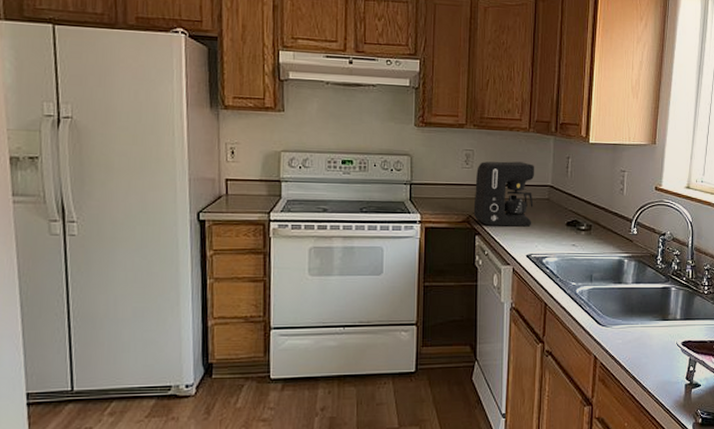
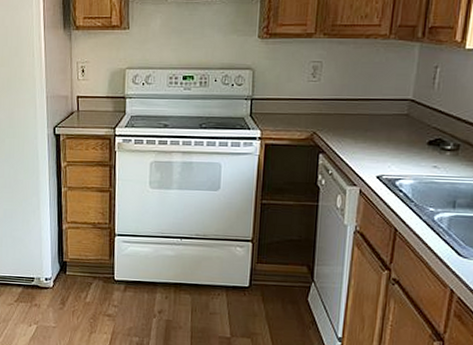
coffee maker: present [473,161,535,227] -> none [318,73,394,145]

